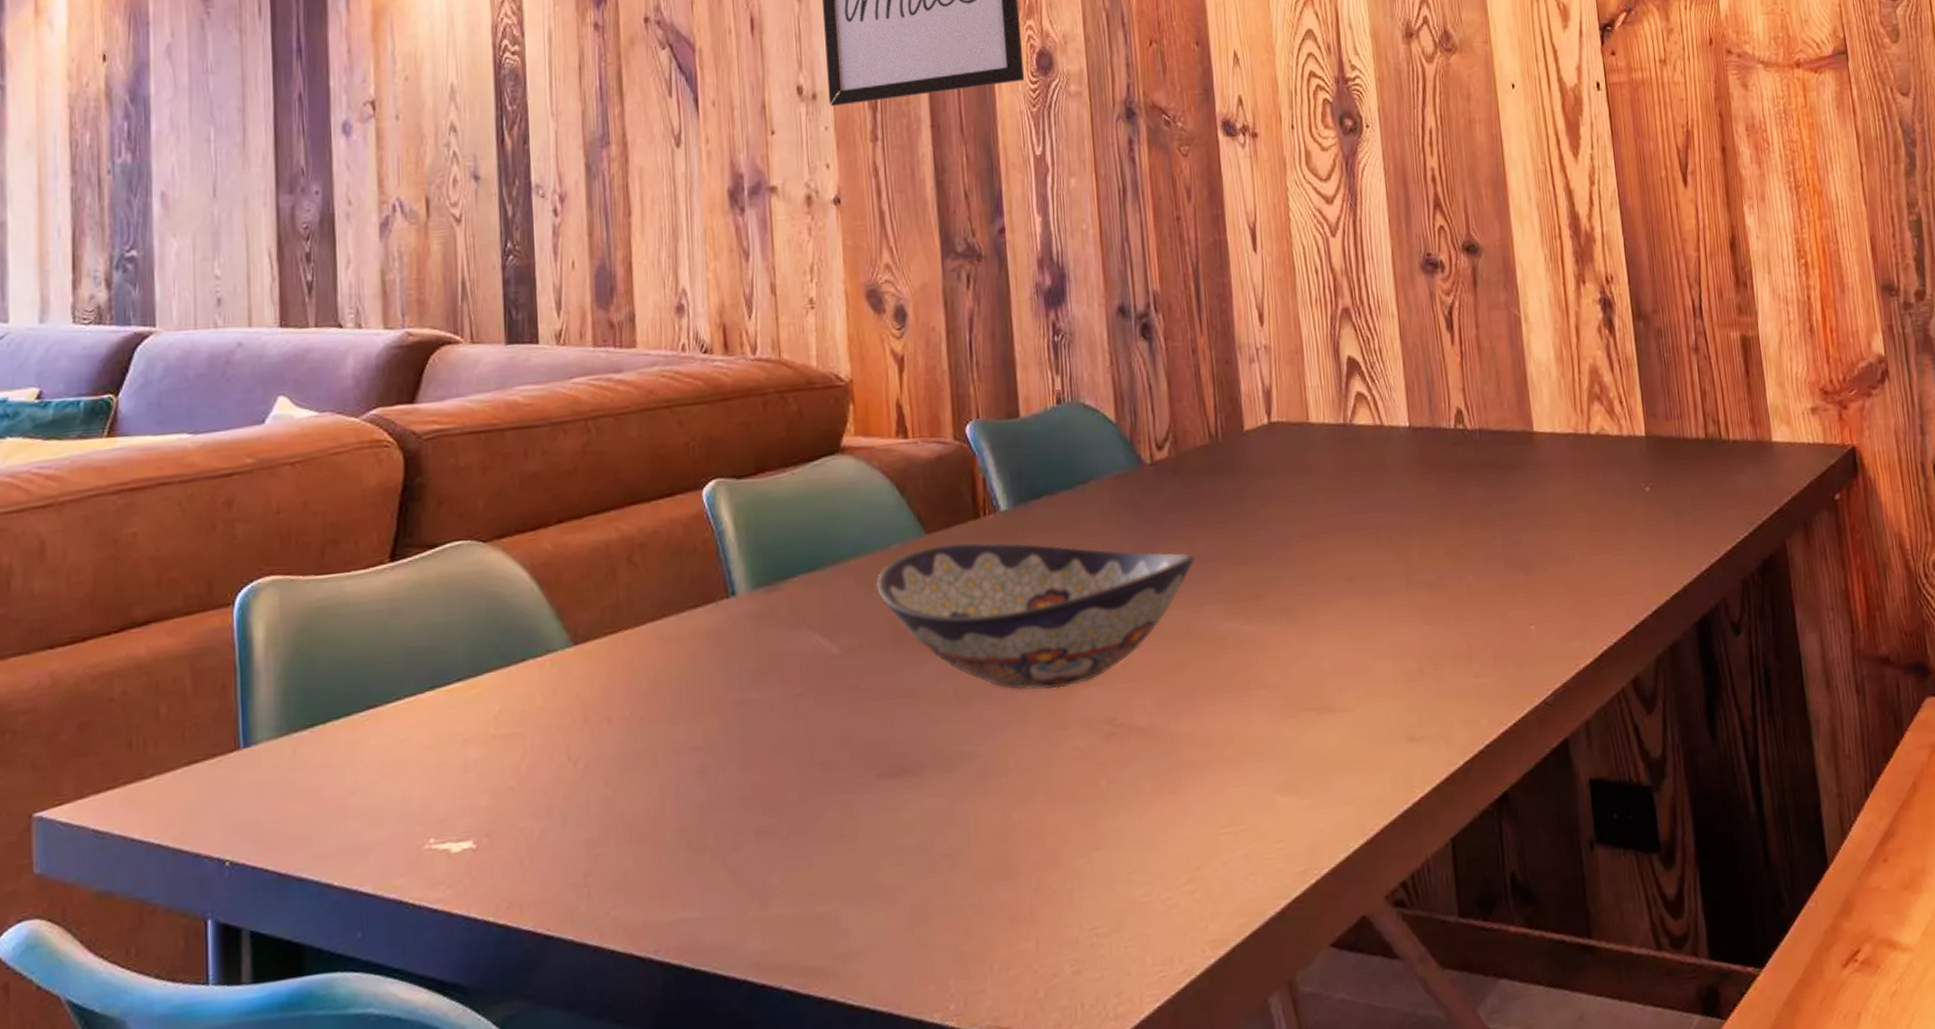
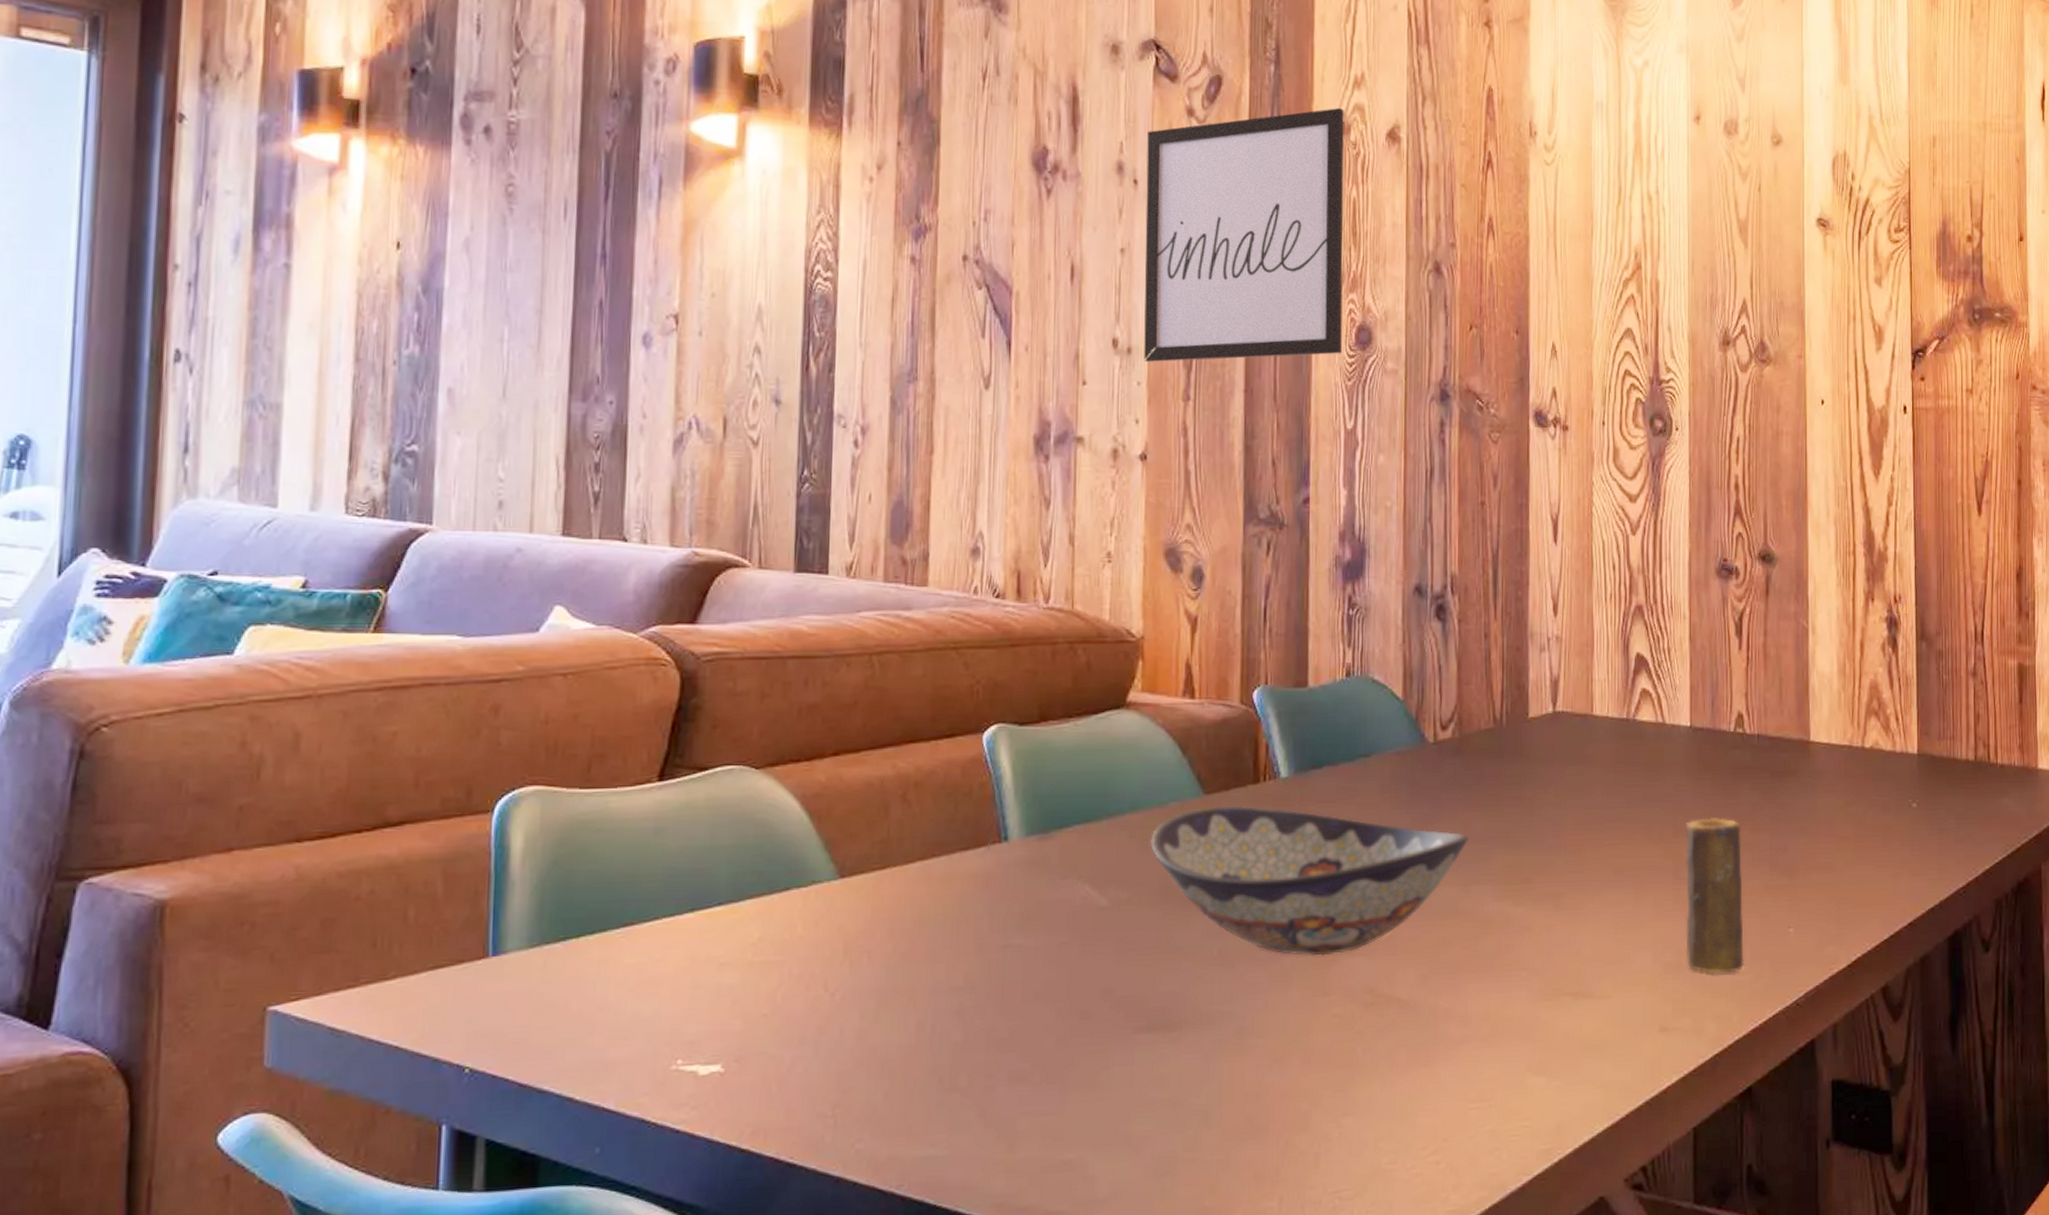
candle: none [1413,518,1487,678] -> present [1685,818,1744,974]

